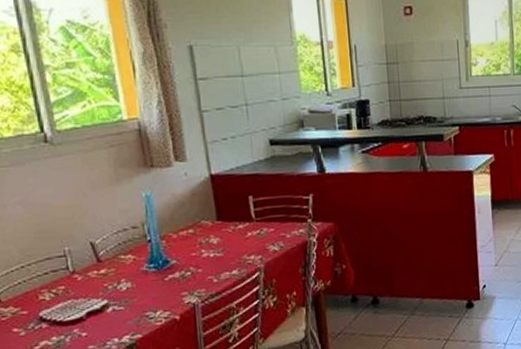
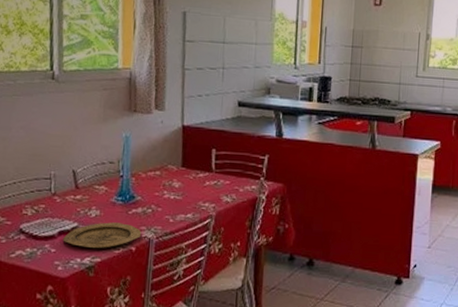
plate: none [93,291,184,325] -> present [63,222,142,249]

